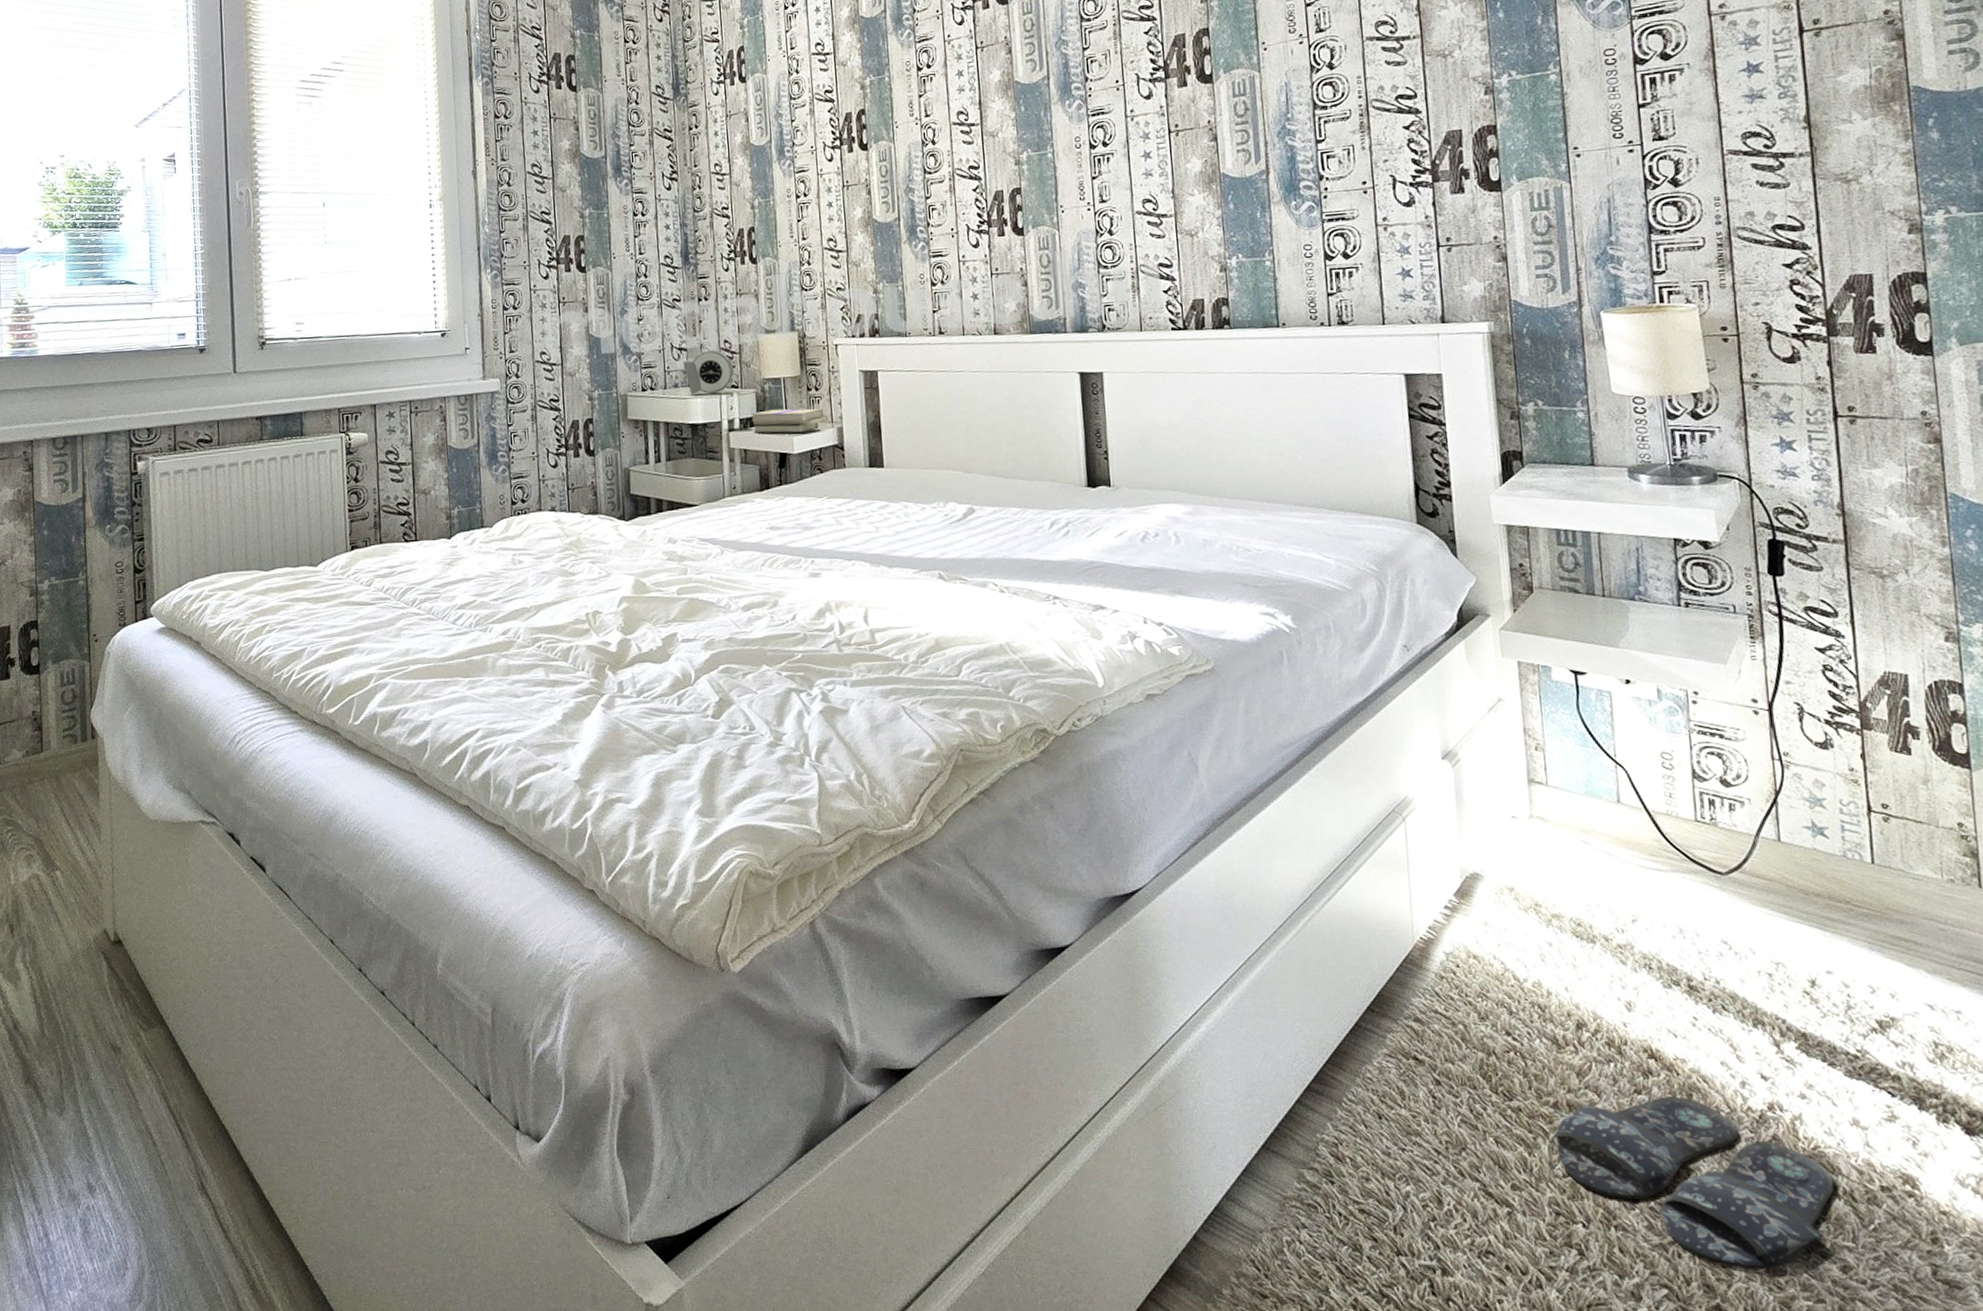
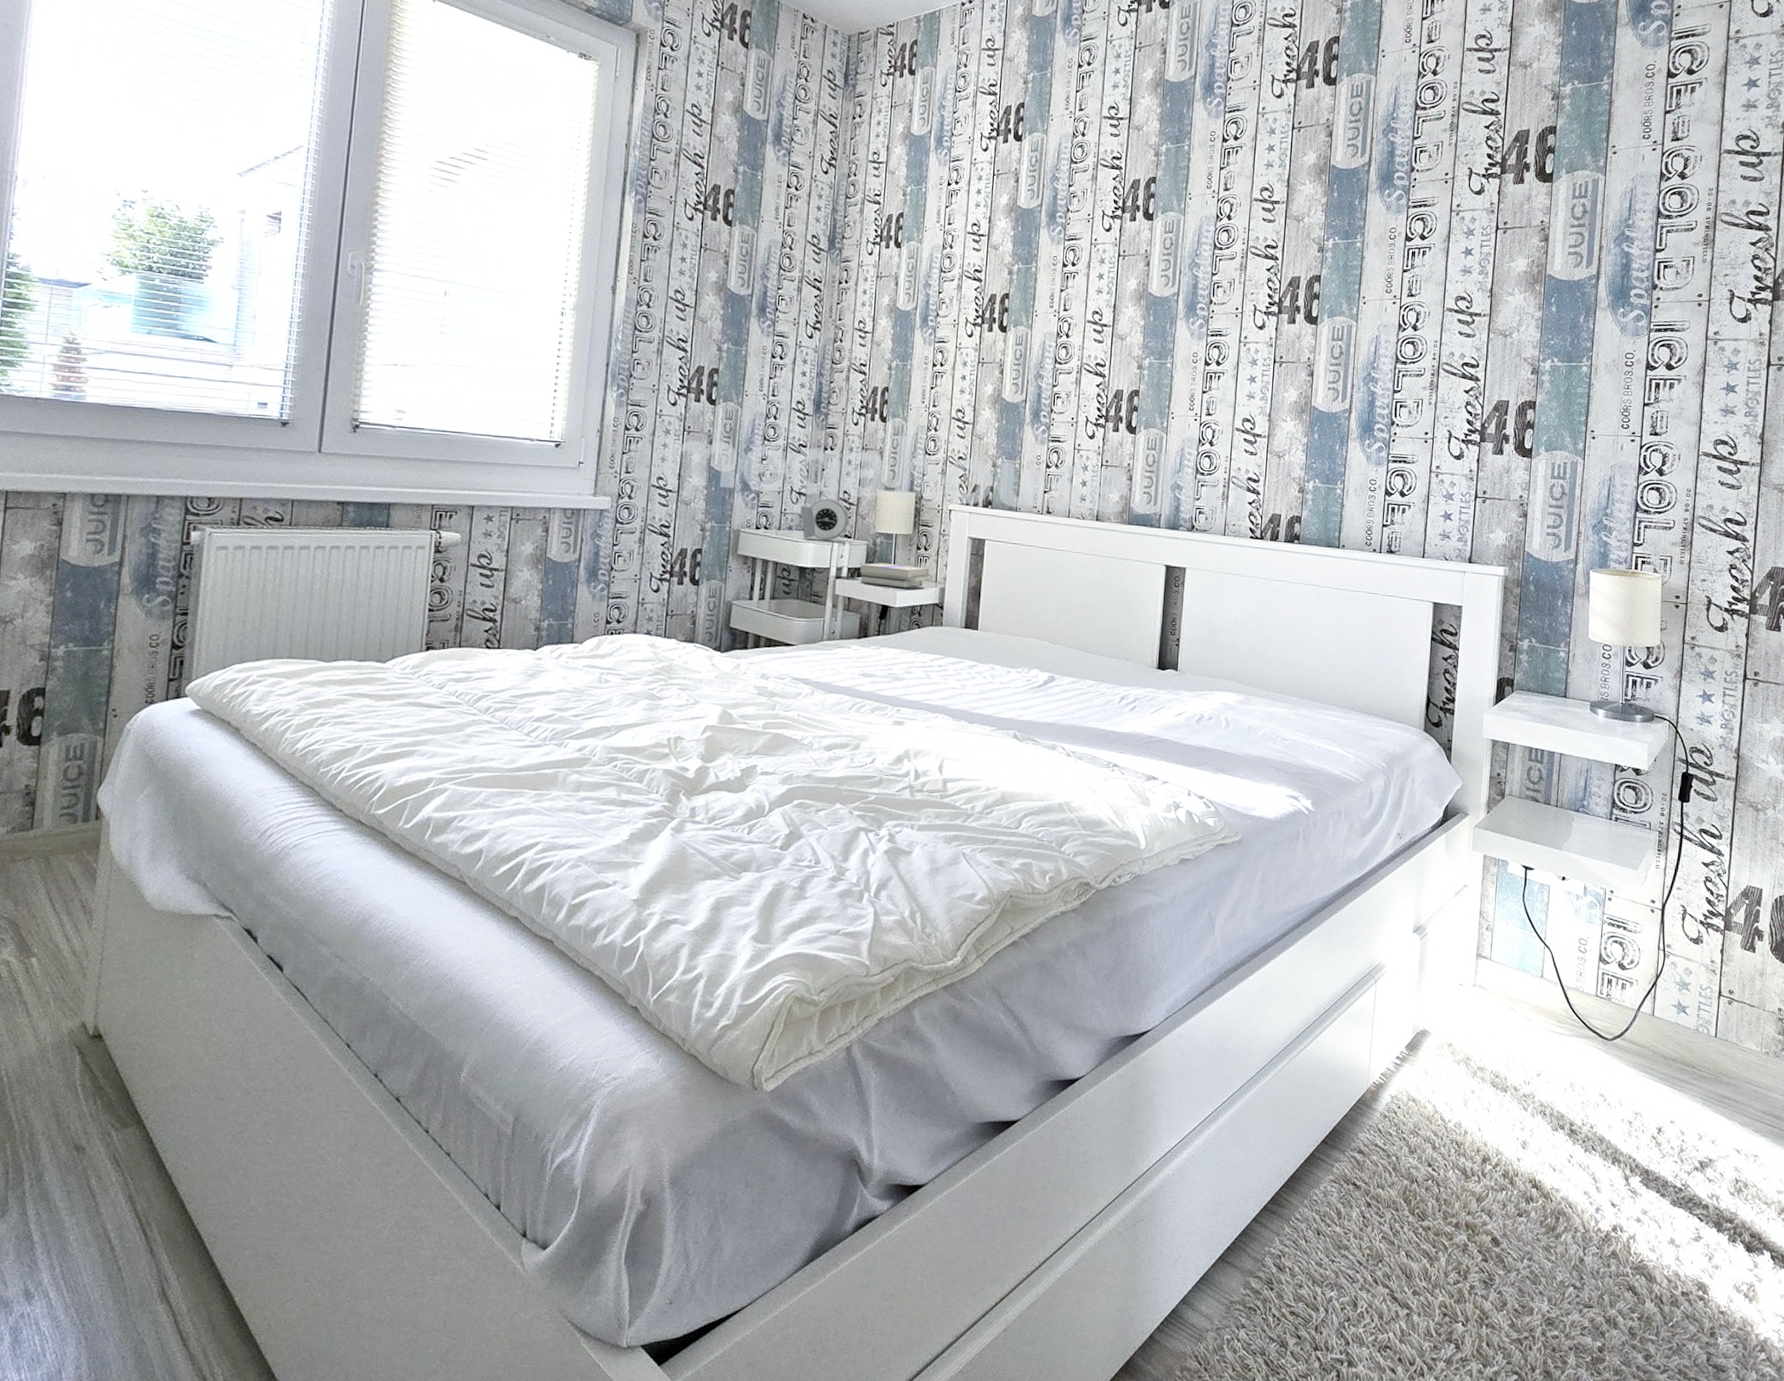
slippers: present [1555,1096,1835,1270] -> none [1452,1219,1650,1359]

